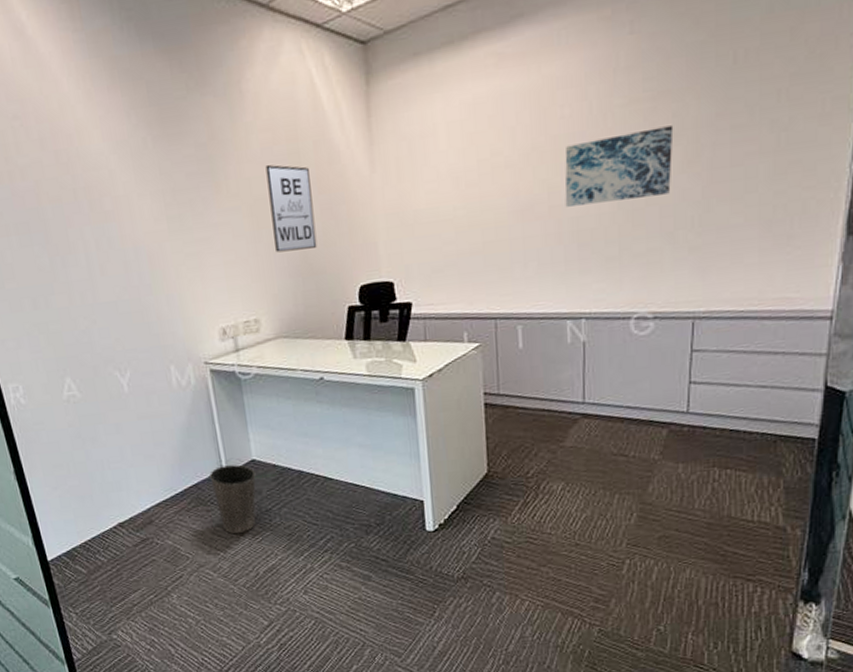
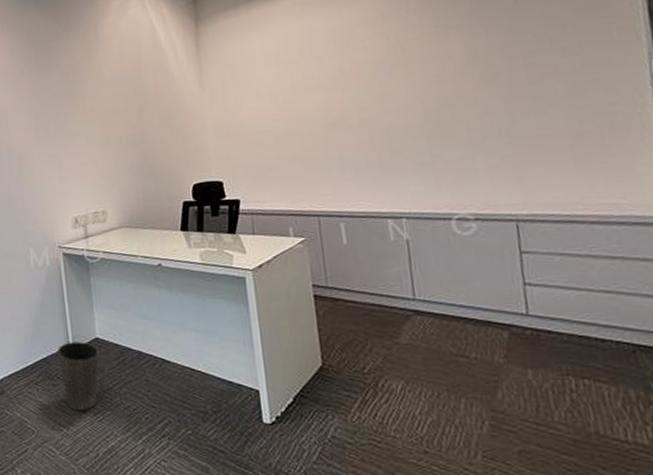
wall art: present [265,164,317,253] -> none [115,87,156,156]
wall art: present [564,125,674,207] -> none [369,53,473,120]

